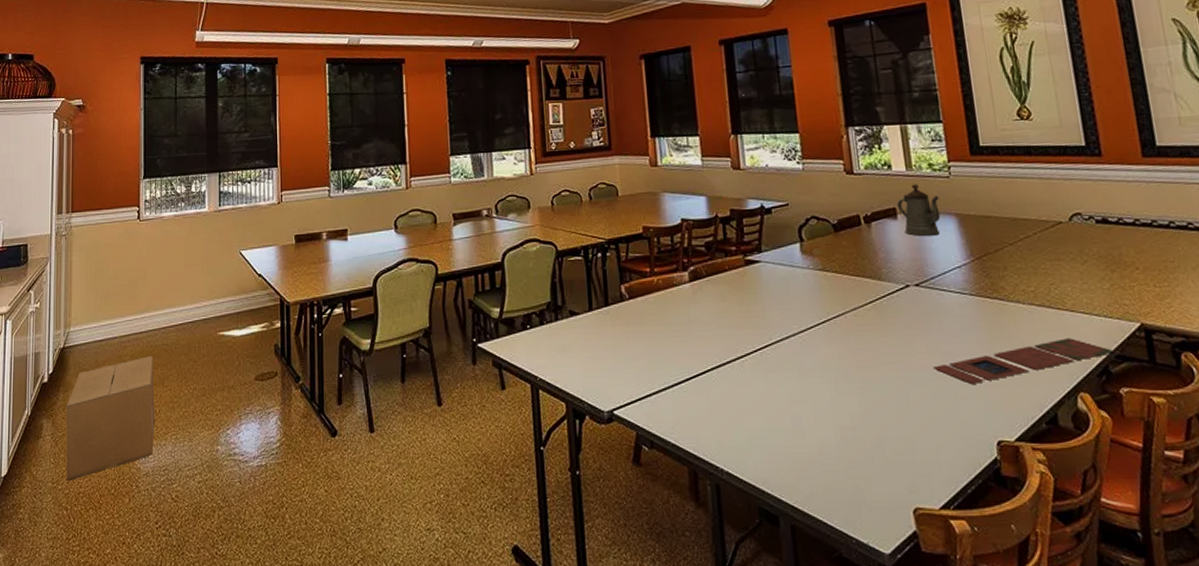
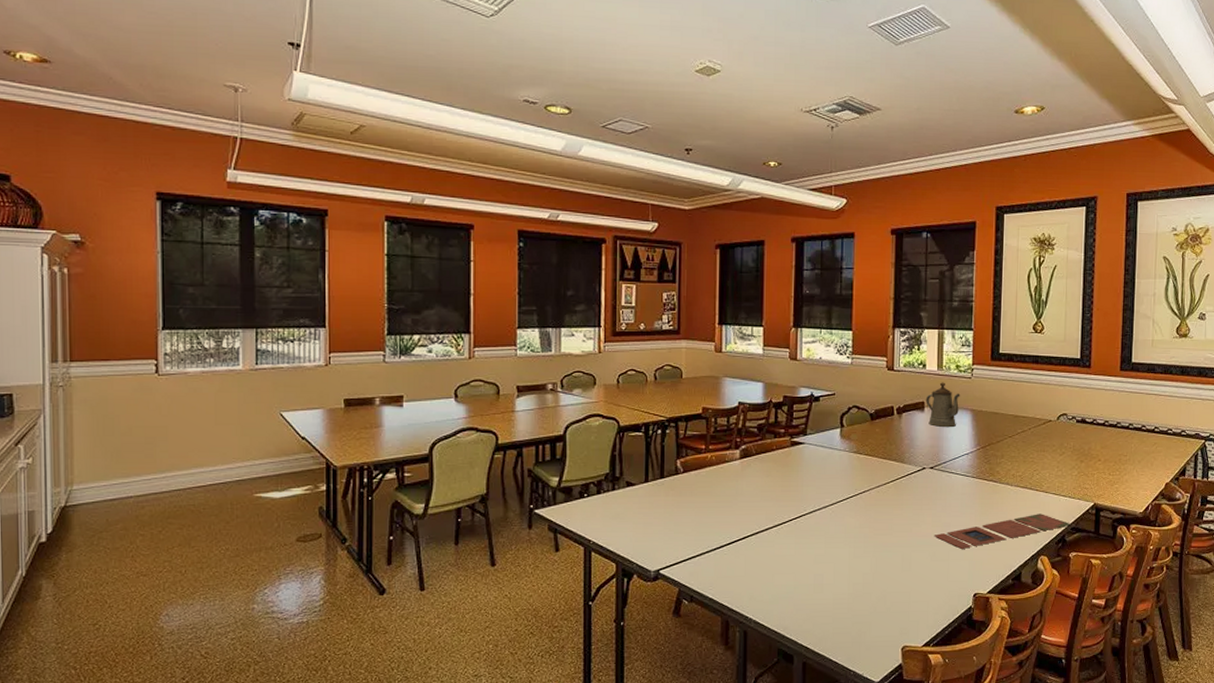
box: present [65,355,155,481] -> none [69,515,180,641]

